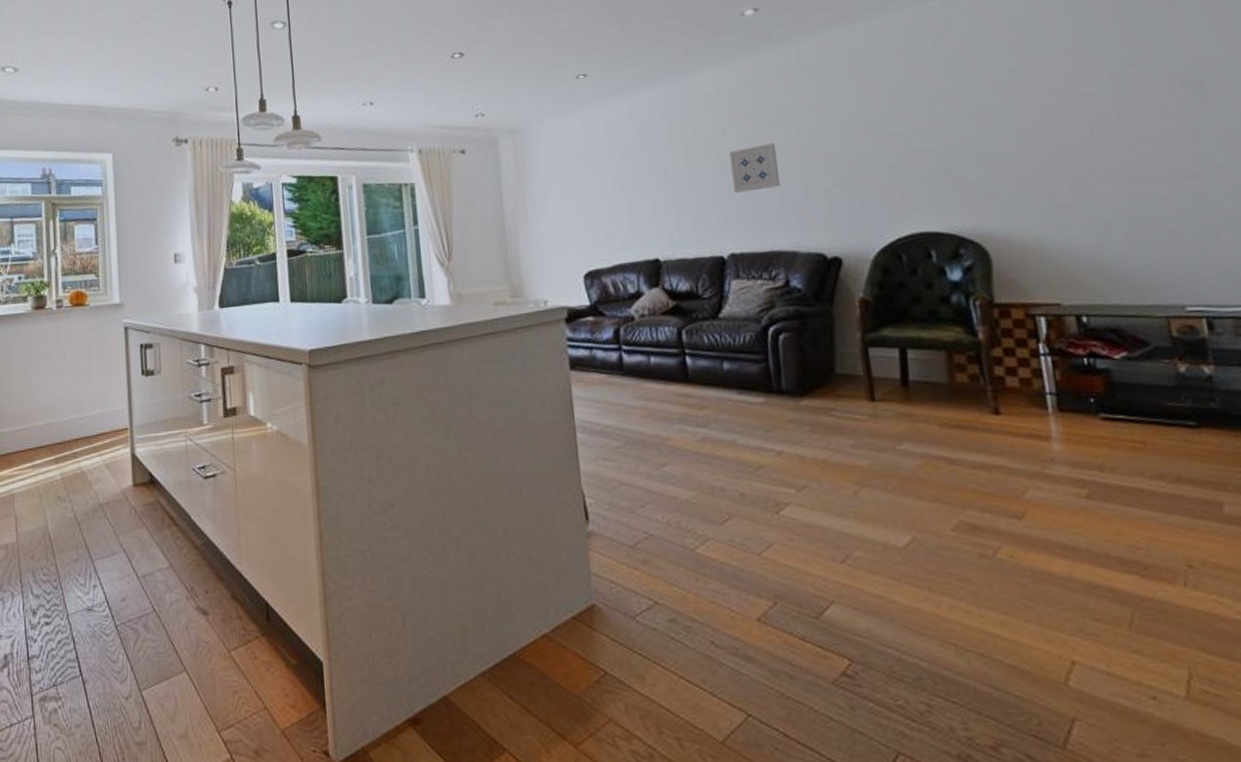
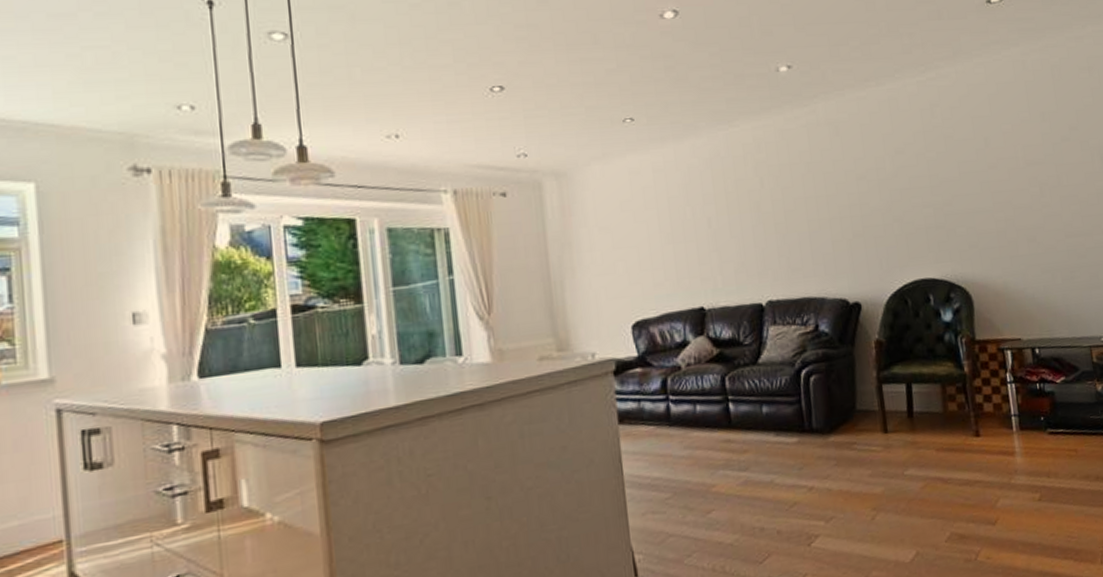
wall art: present [728,143,780,193] -> none [766,195,810,242]

